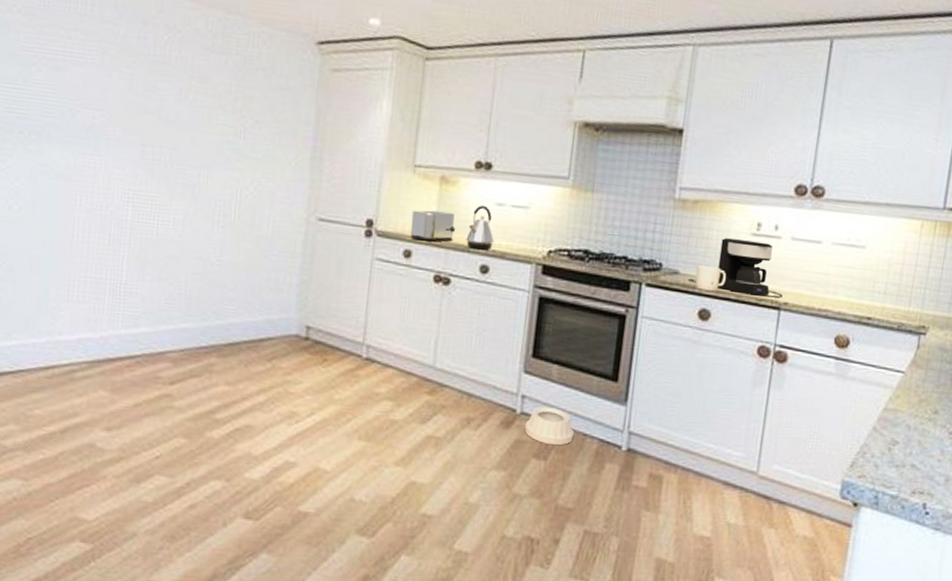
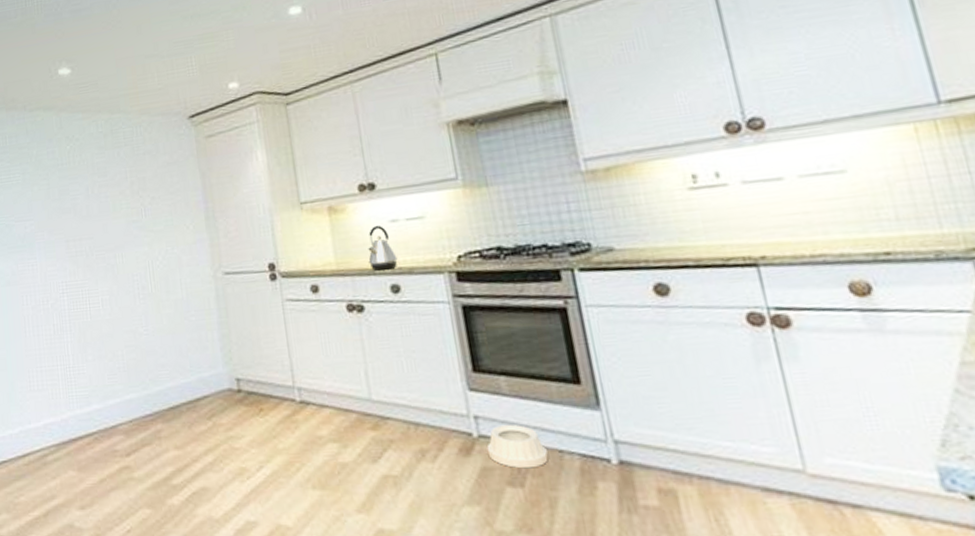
toaster: present [410,210,456,242] -> none [309,239,356,274]
coffee maker: present [687,238,783,299] -> none [627,194,756,259]
mug: present [695,265,726,291] -> none [633,233,675,263]

